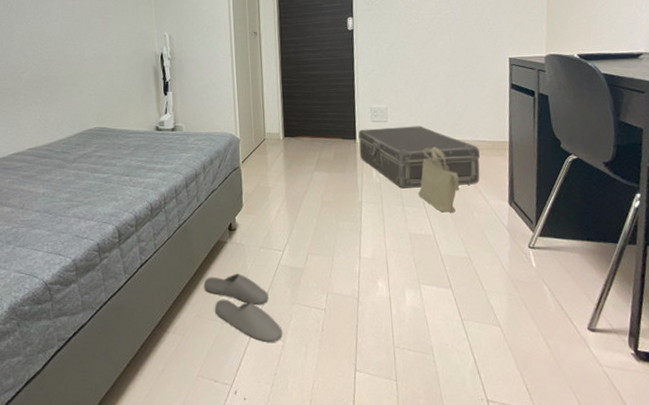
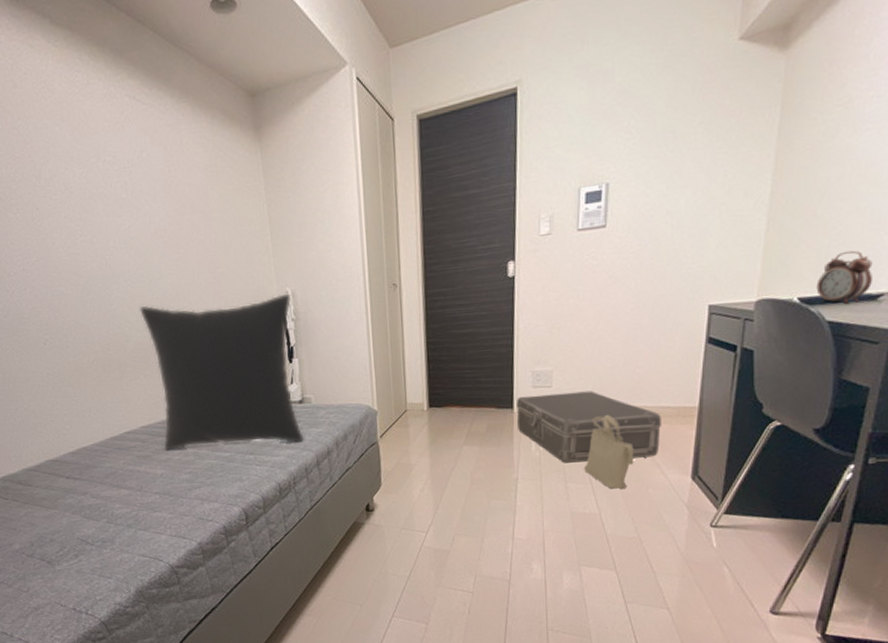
pillow: none [36,37,175,172] -> present [139,293,304,451]
slippers: present [203,274,283,342] -> none [339,556,426,624]
alarm clock: none [590,19,632,61] -> present [816,250,873,305]

